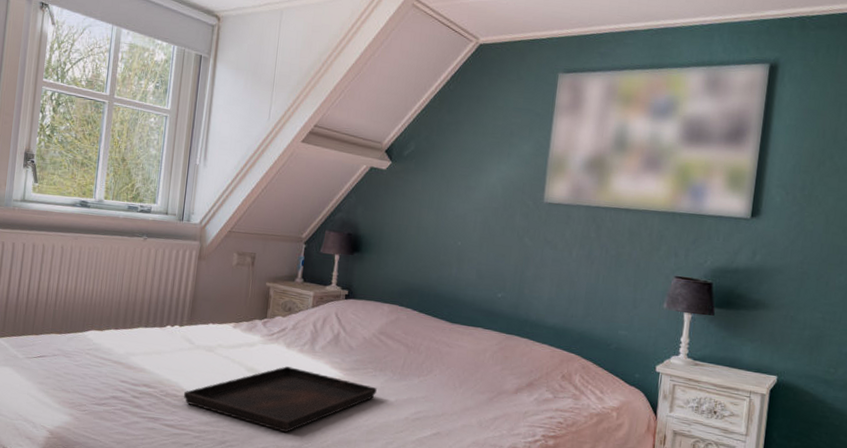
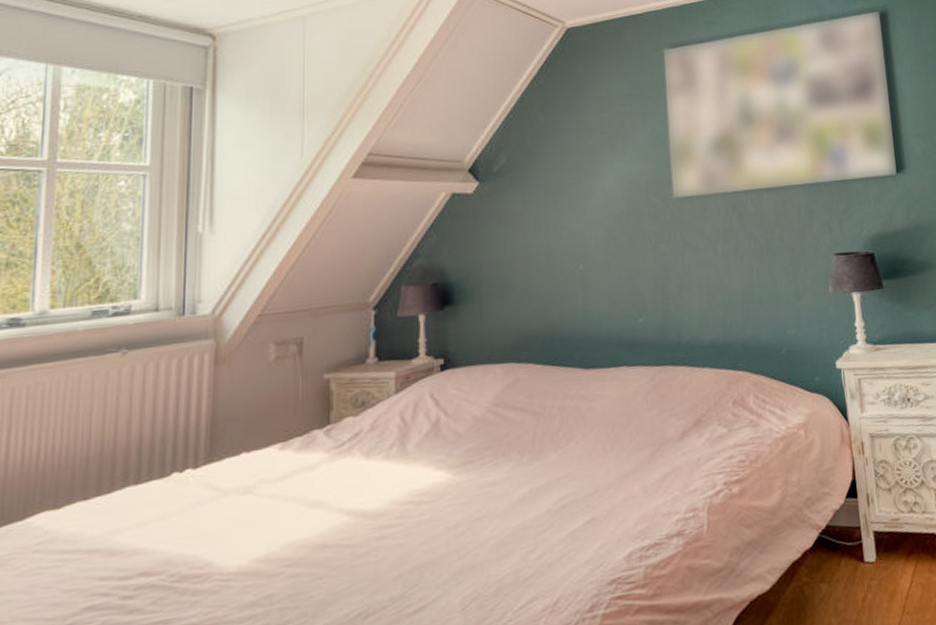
serving tray: present [183,366,377,433] -> none [209,480,502,584]

